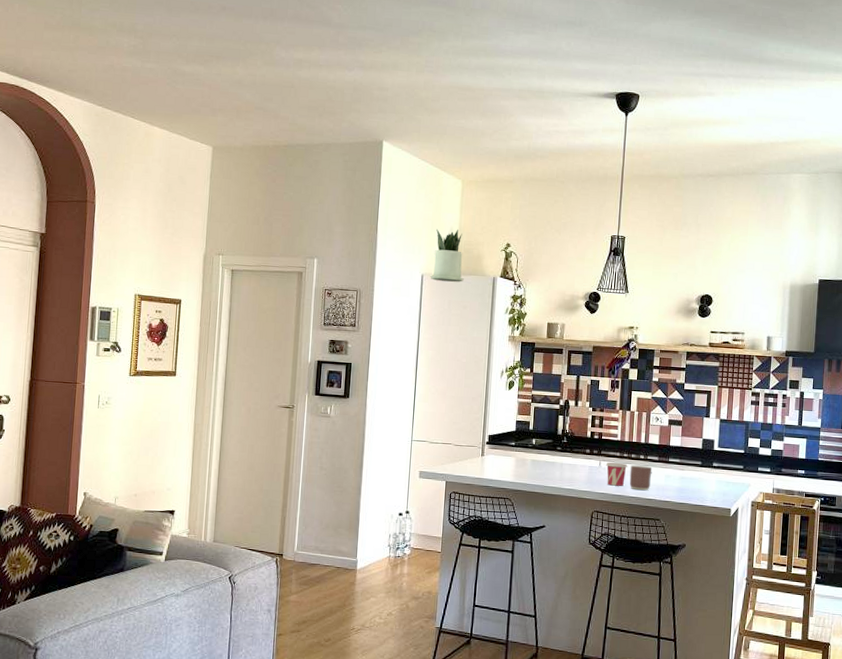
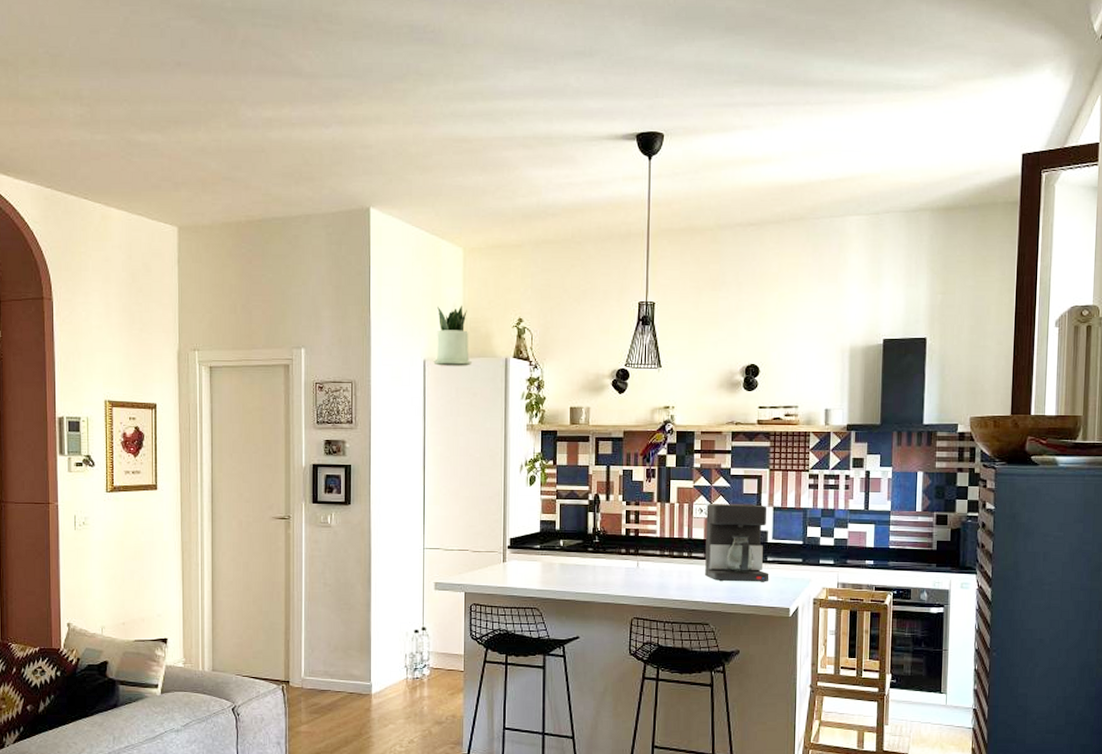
cup: present [606,462,628,486] -> none [644,562,670,588]
mug: present [629,465,652,491] -> none [672,564,698,592]
coffee maker: none [658,413,715,485] -> present [705,504,770,582]

